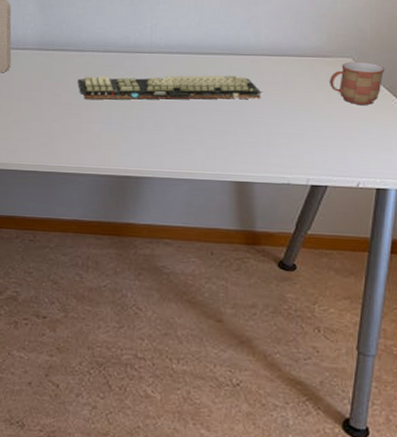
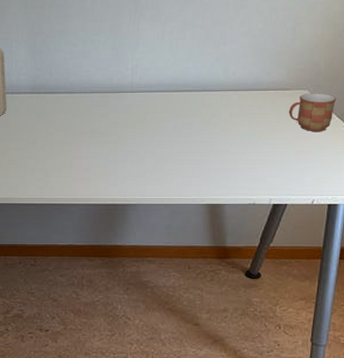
keyboard: present [78,75,263,100] -> none [68,110,232,136]

